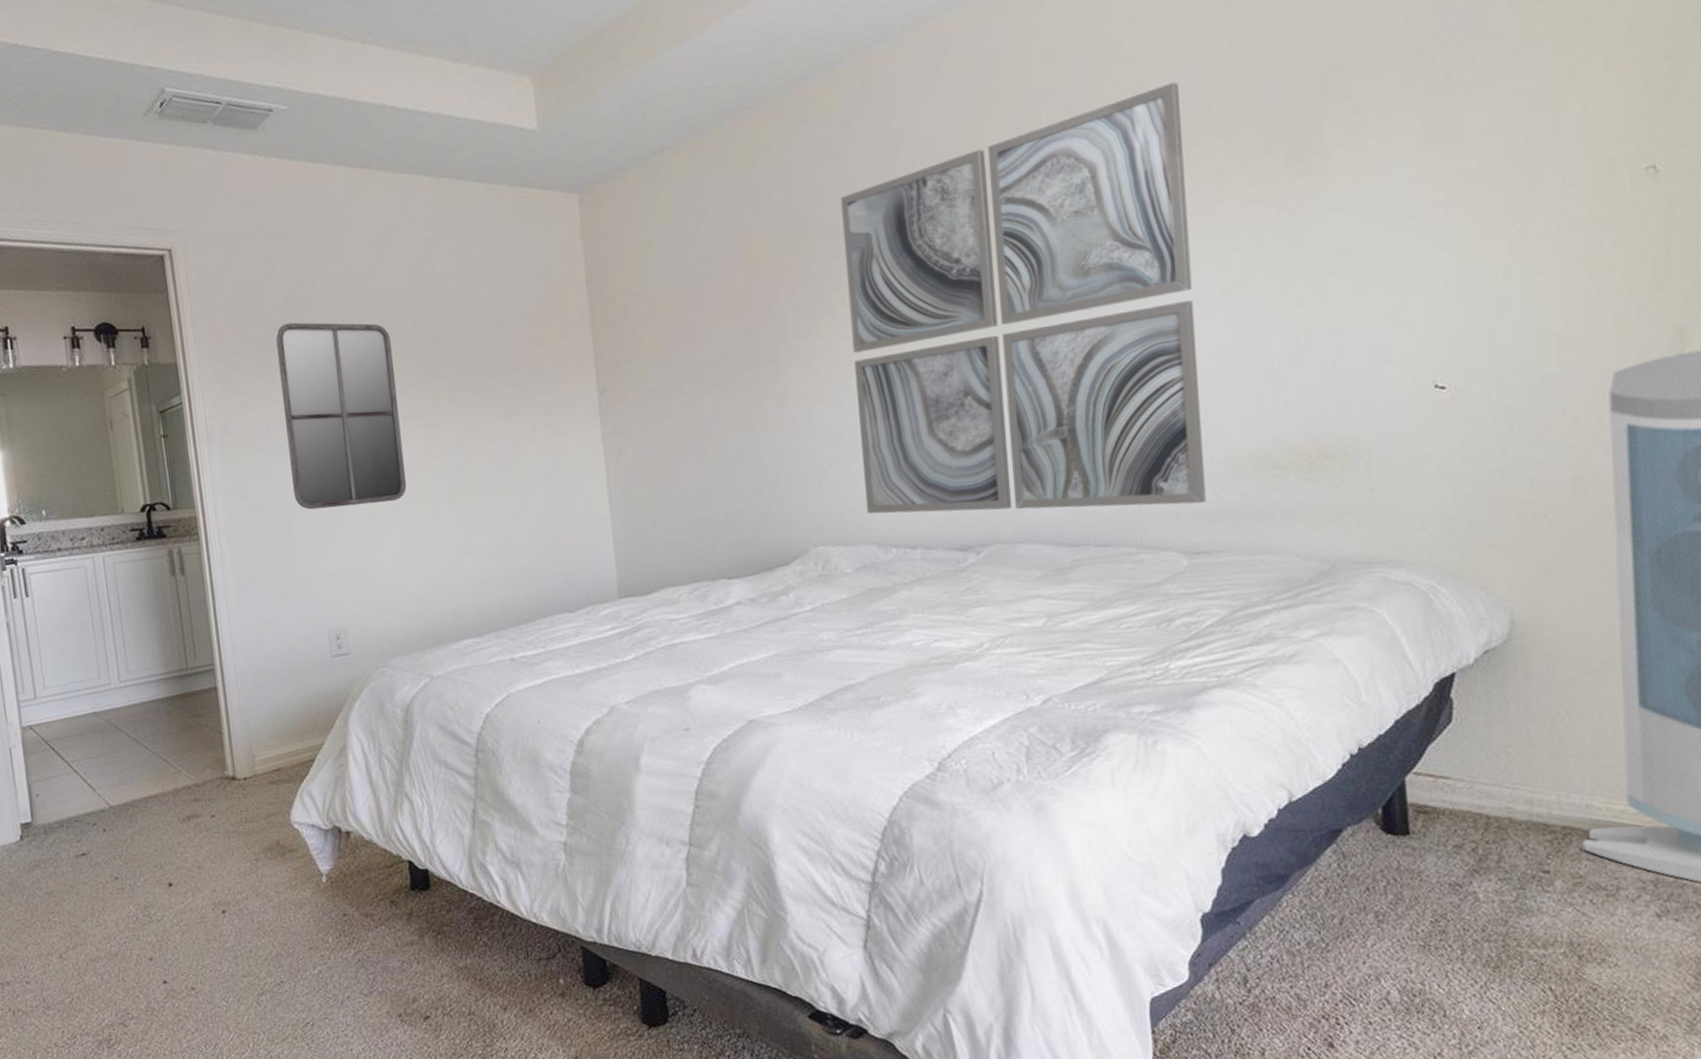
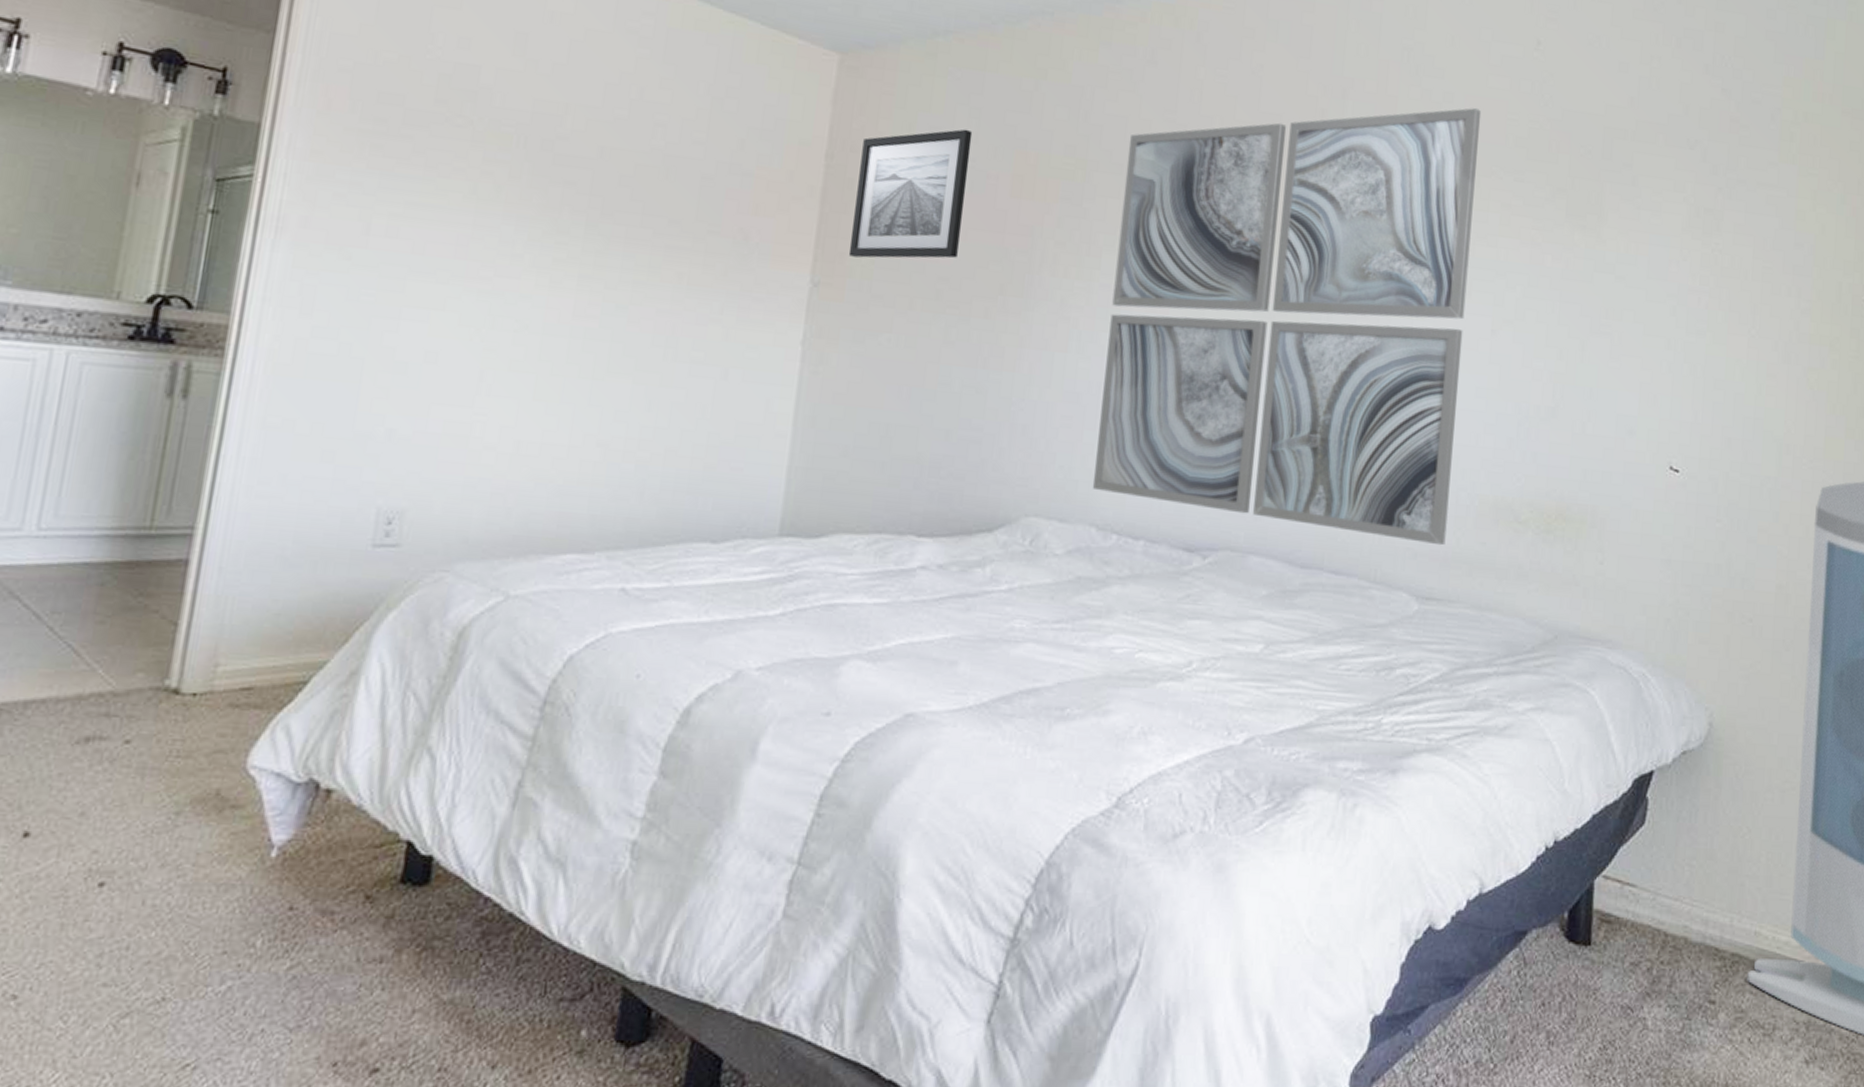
home mirror: present [275,322,407,510] -> none [379,110,565,361]
wall art: none [614,230,712,362] -> present [848,129,973,259]

